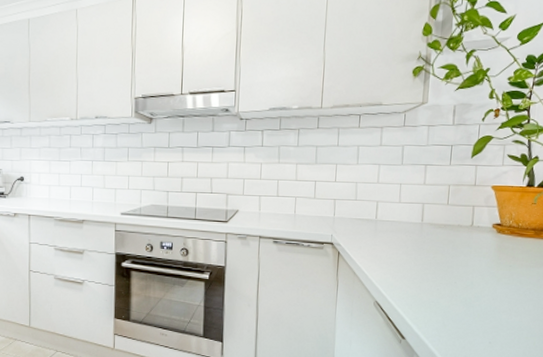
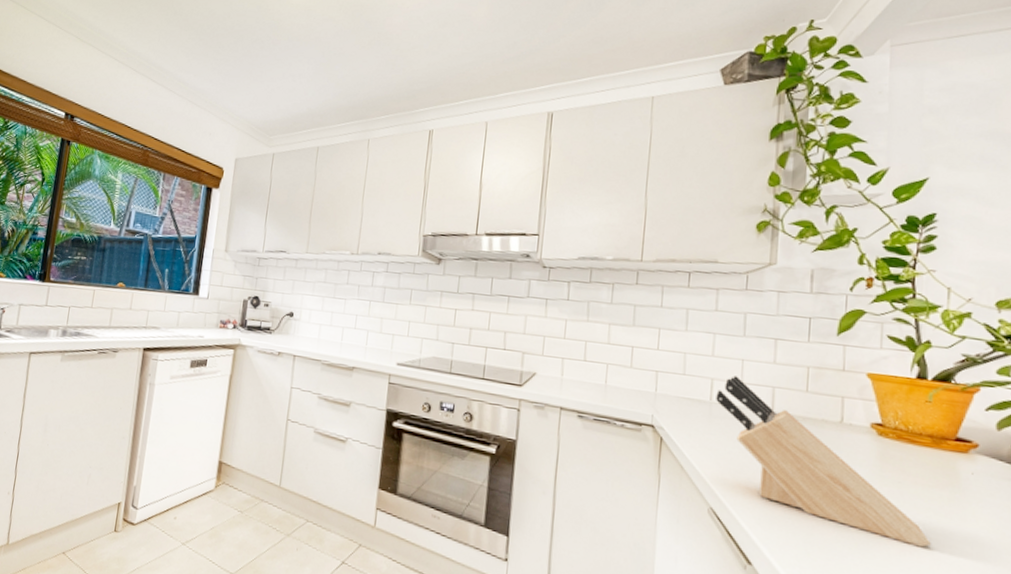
knife block: none [380,197,529,311] -> present [716,376,931,548]

